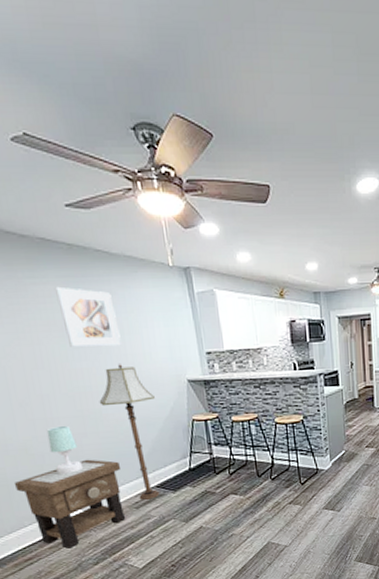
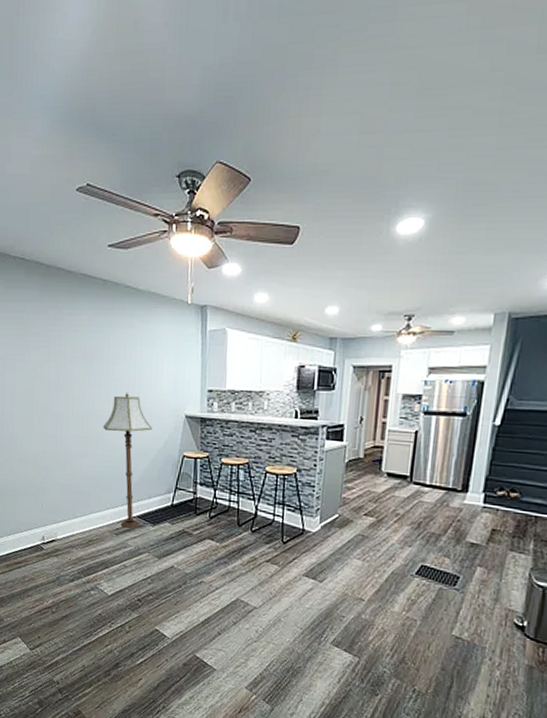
side table: present [14,459,126,549] -> none [20,479,110,561]
table lamp: present [46,425,82,474] -> none [54,443,77,490]
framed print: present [55,286,122,347] -> none [86,317,133,376]

